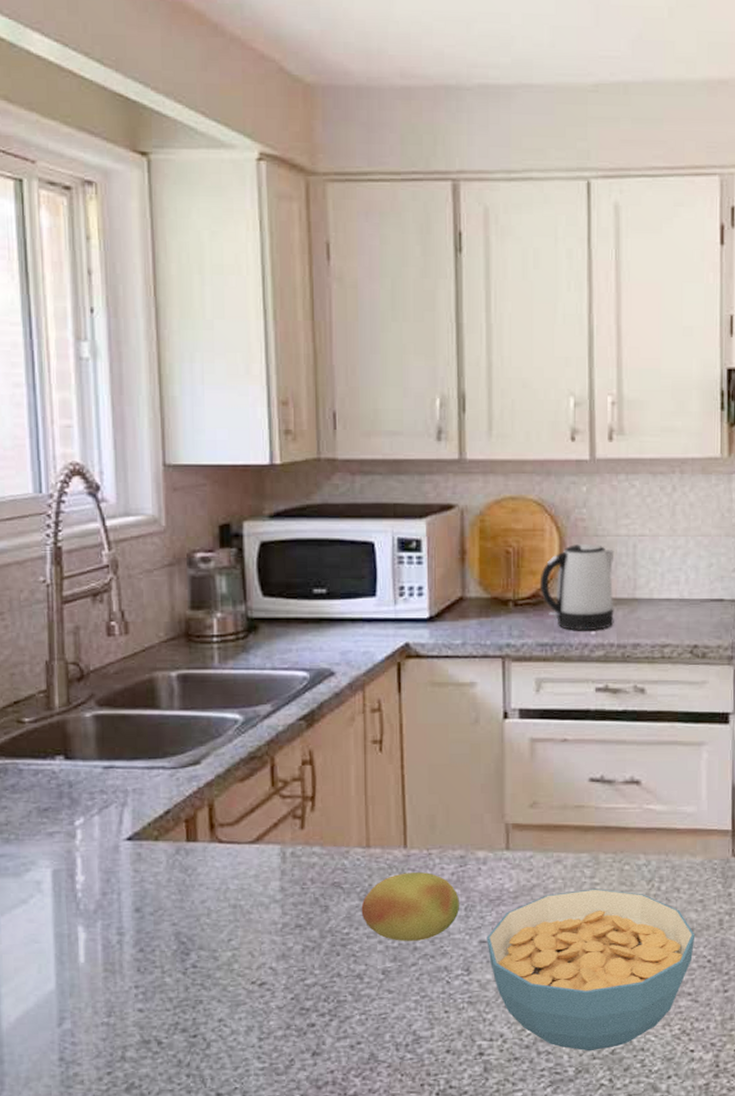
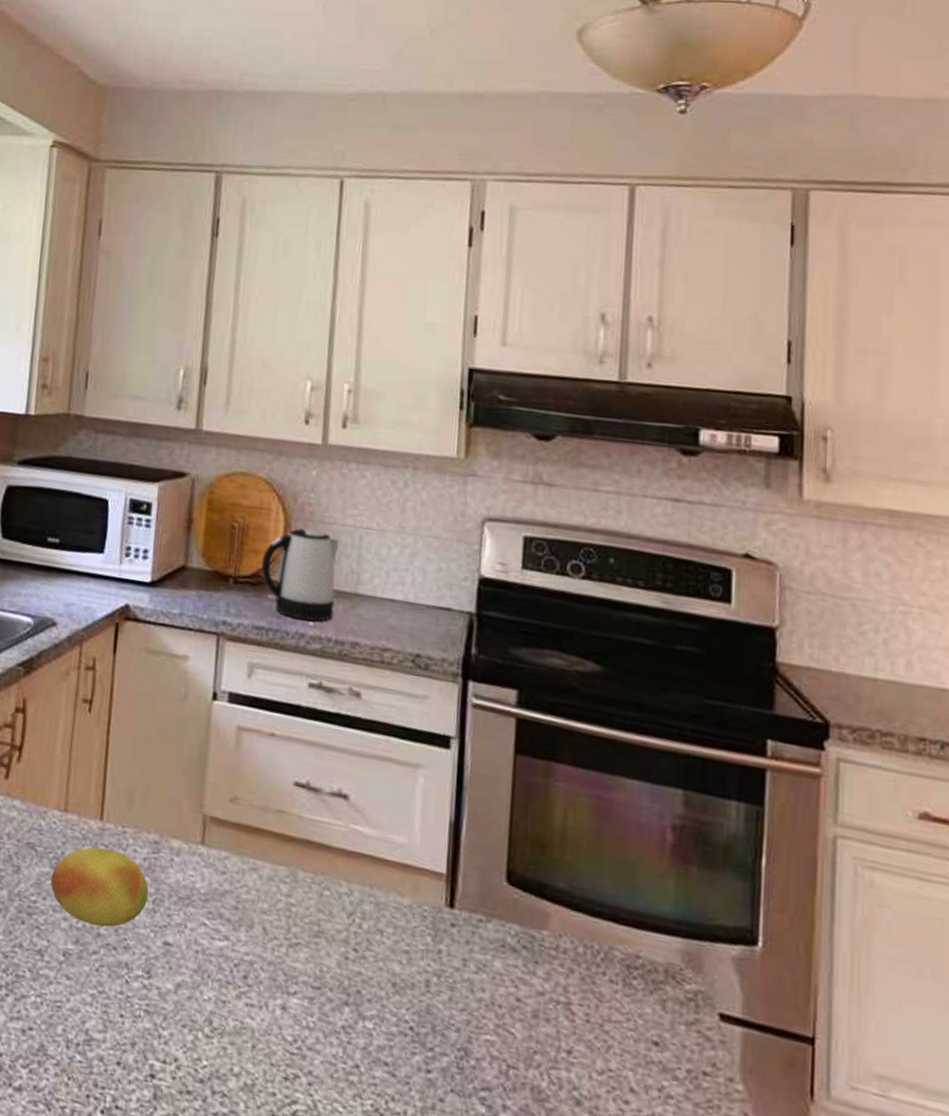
cereal bowl: present [486,889,696,1052] -> none [171,905,398,1108]

